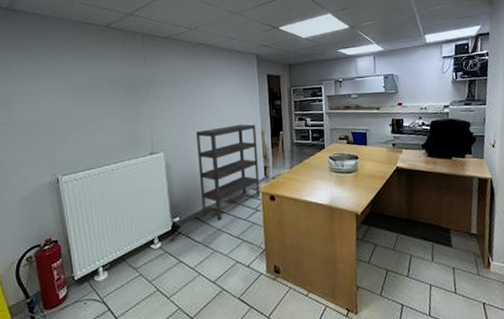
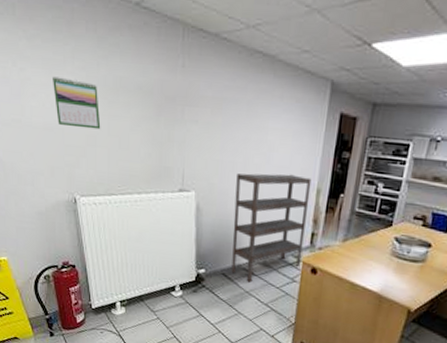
calendar: none [38,84,80,120] -> present [53,76,101,130]

